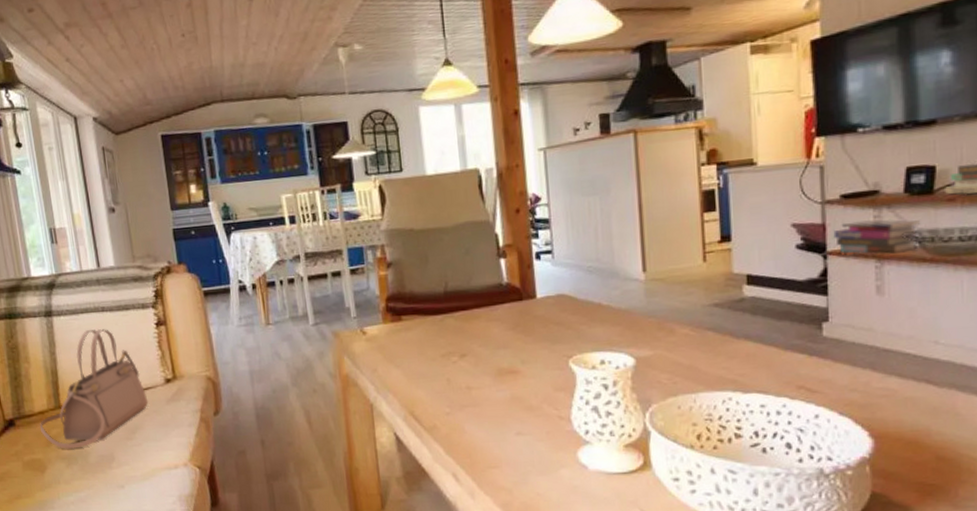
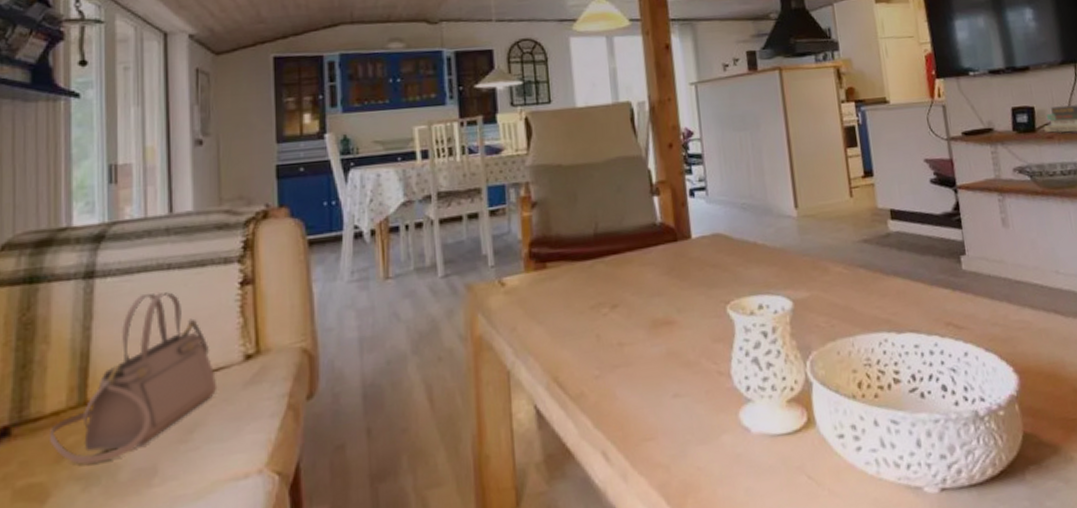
books: present [833,219,920,255] -> none [960,154,1029,189]

